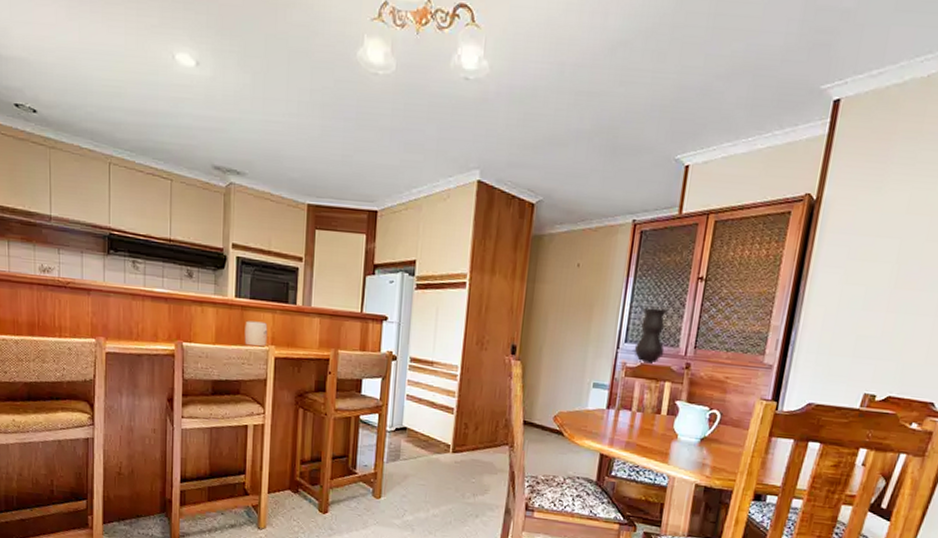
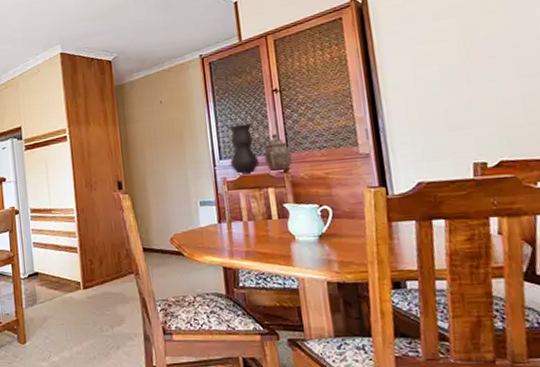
decorative jar: none [670,326,698,367] -> present [264,134,292,172]

